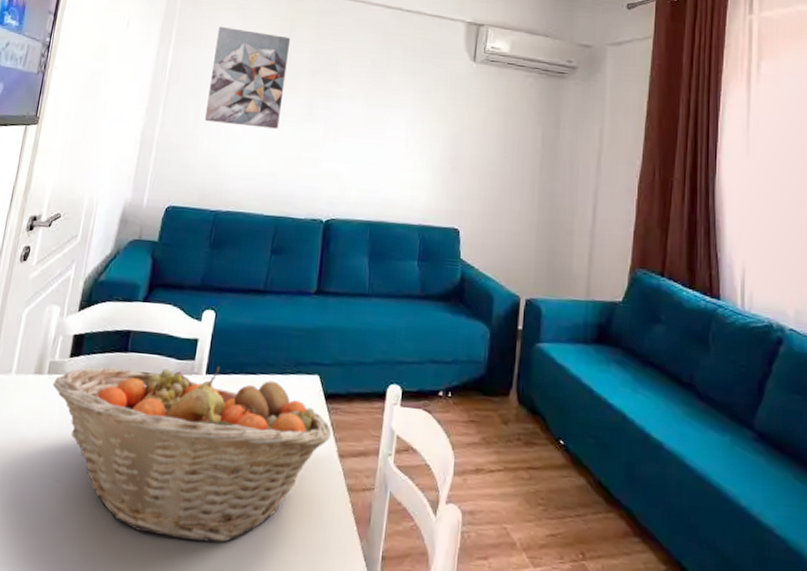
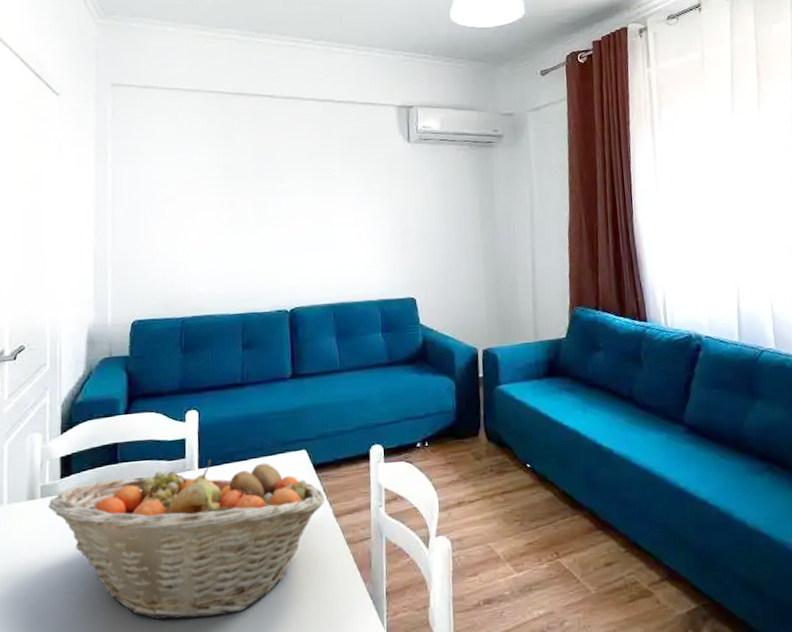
wall art: present [204,27,291,129] -> none [154,139,231,235]

